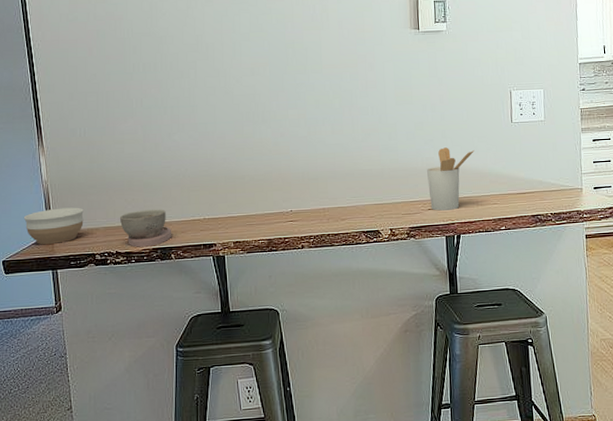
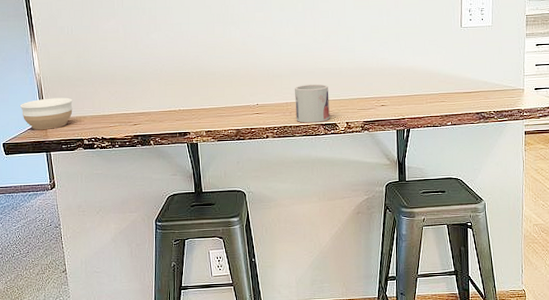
bowl: present [119,209,172,247] -> none [104,100,151,134]
mug: none [332,186,372,231] -> present [295,83,330,123]
utensil holder: present [427,147,475,211] -> none [381,49,426,107]

